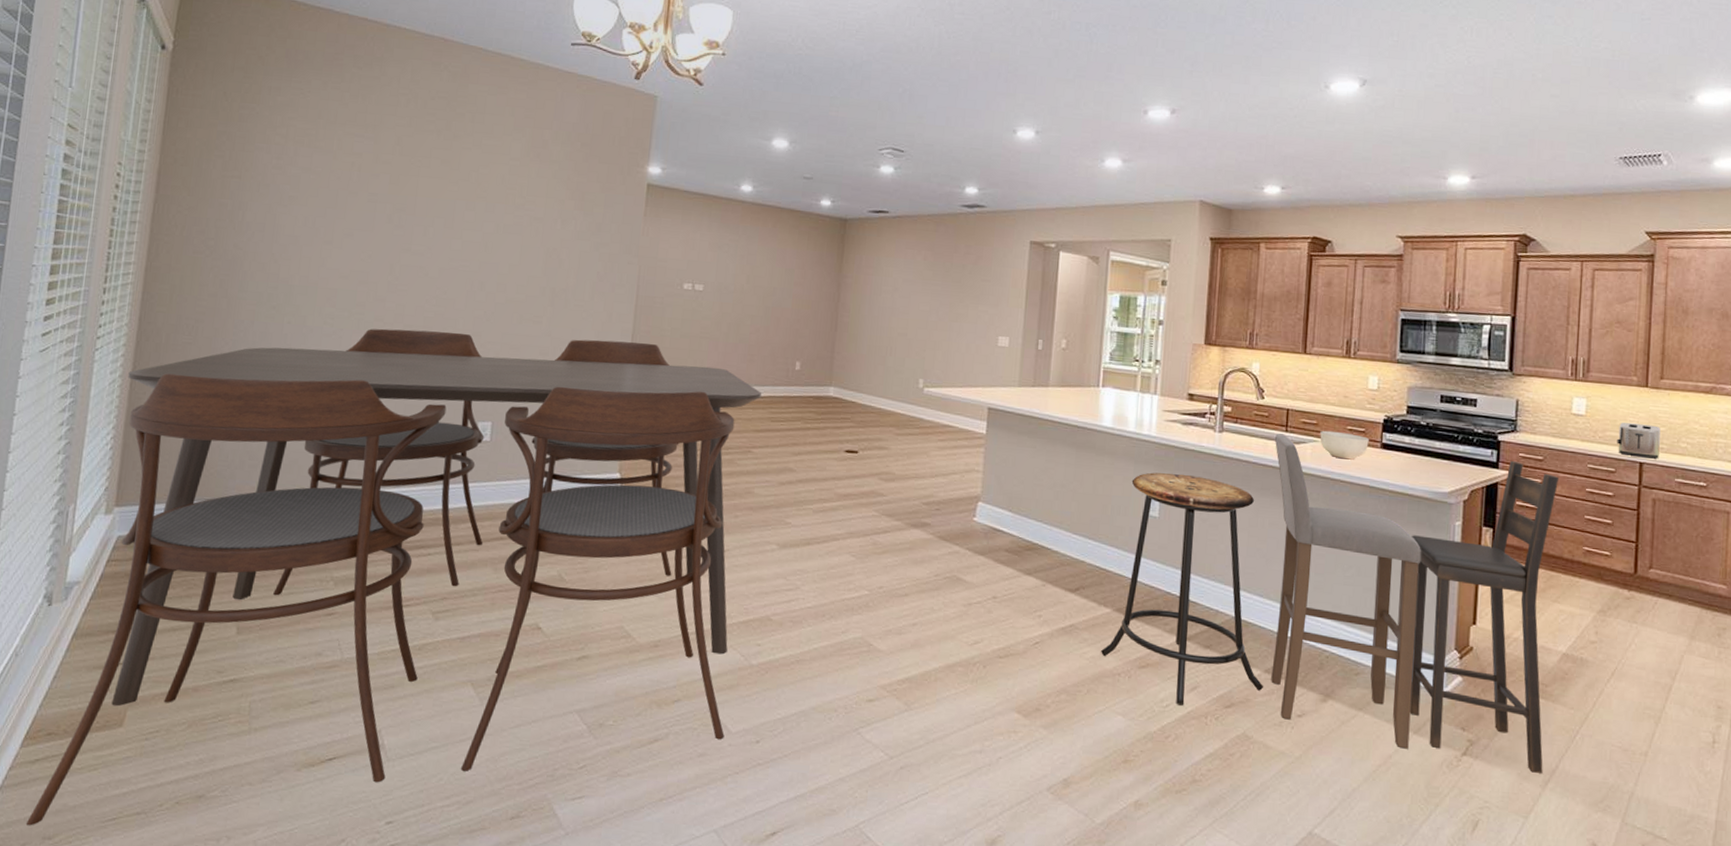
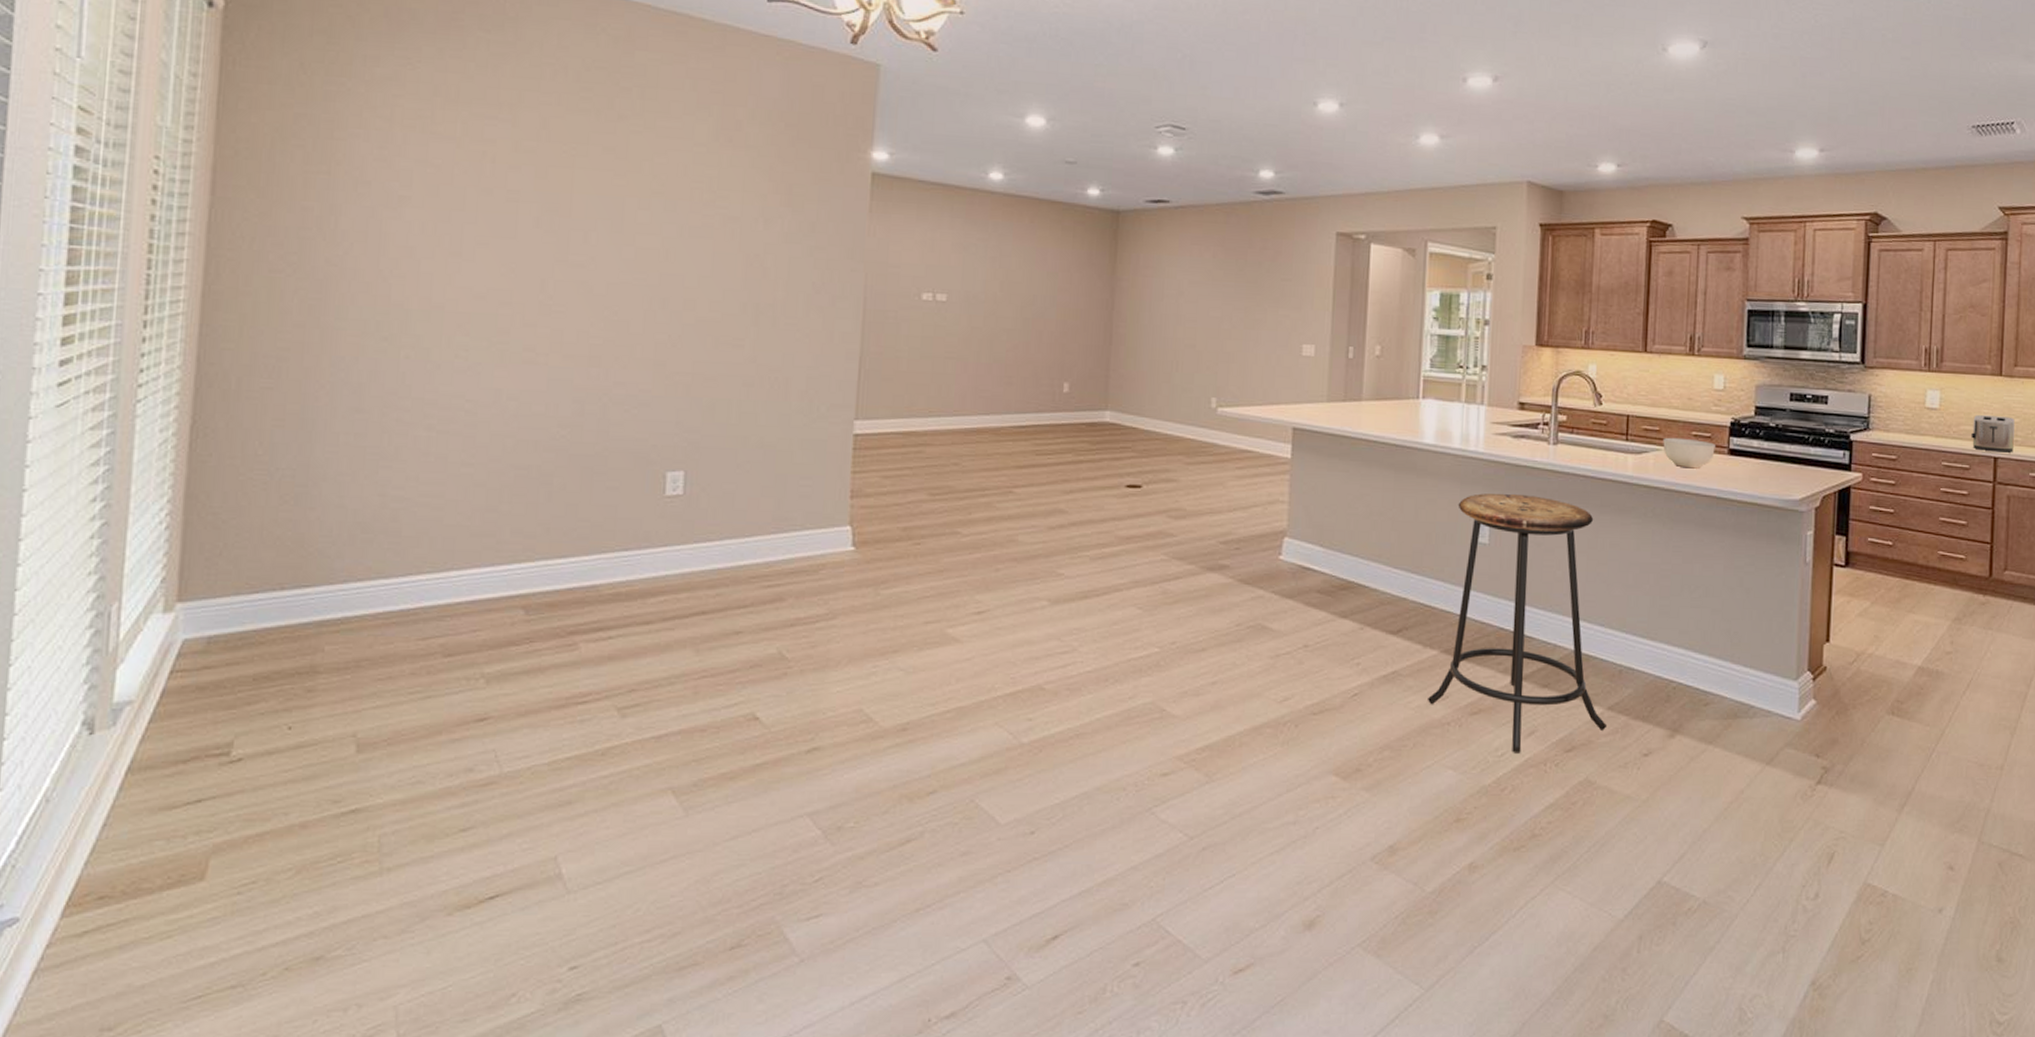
dining table with chairs: present [25,328,762,826] -> none [74,360,1024,1016]
bar stool: present [1271,433,1422,749] -> none [1614,443,1773,782]
bar stool: present [1409,460,1560,773] -> none [1761,461,1914,797]

